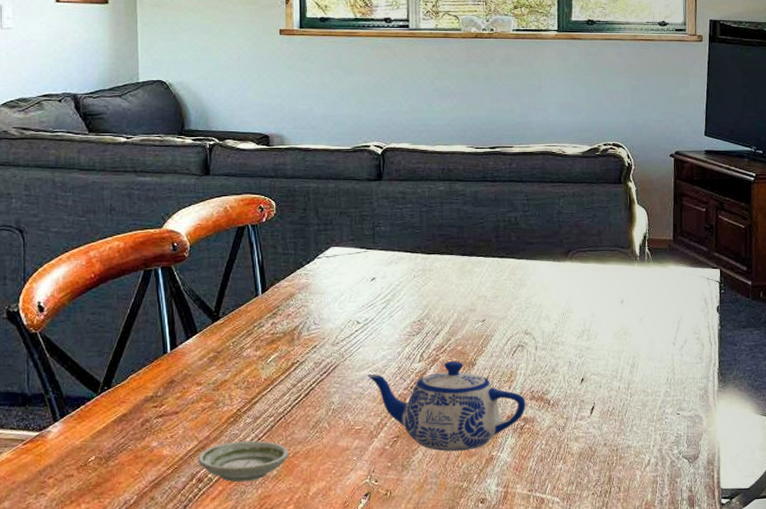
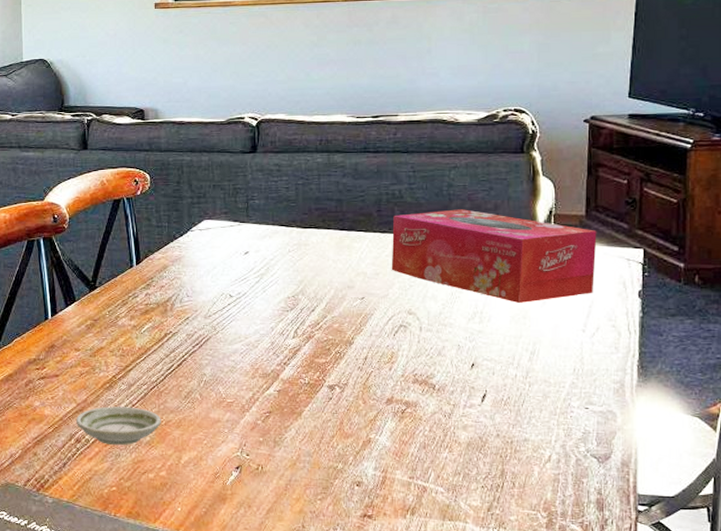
teapot: present [367,361,526,452] -> none [239,339,408,432]
tissue box: none [509,235,683,320] -> present [391,209,597,303]

